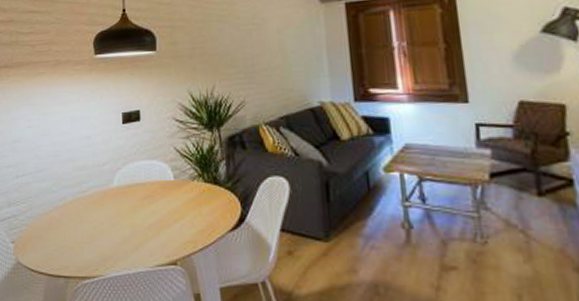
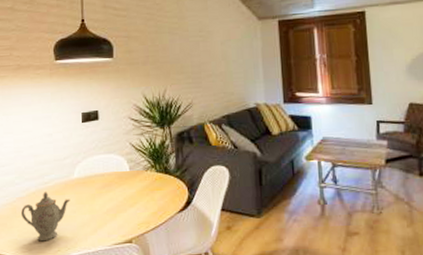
teapot: none [58,200,110,258] -> present [21,191,71,242]

